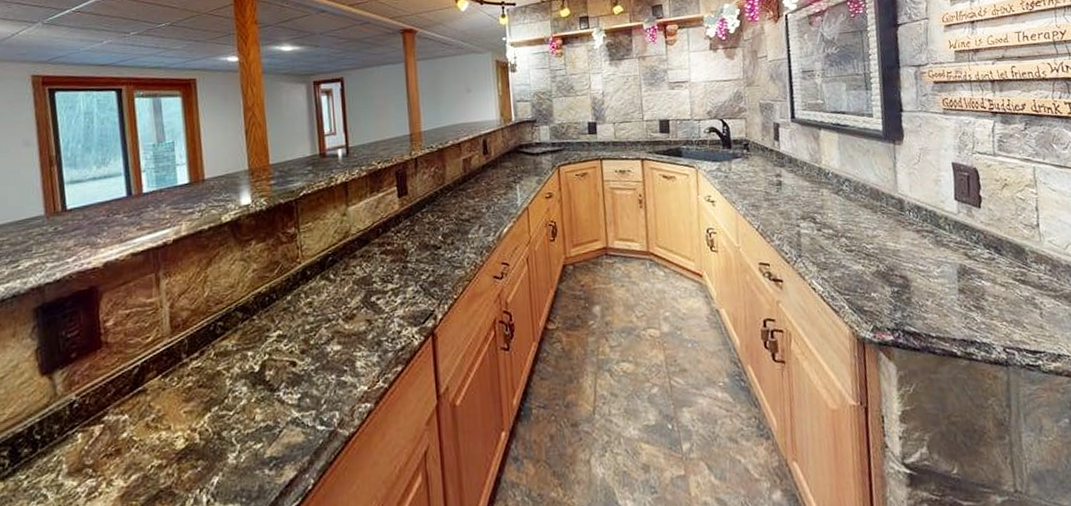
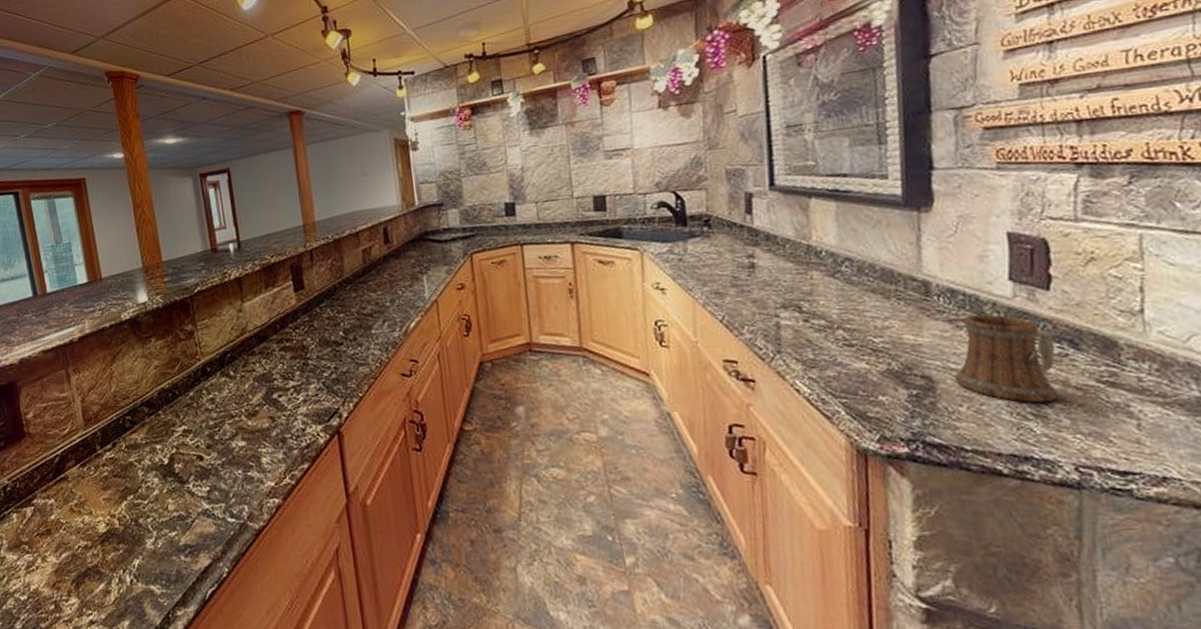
beer mug: none [922,226,990,297] -> present [954,314,1058,403]

